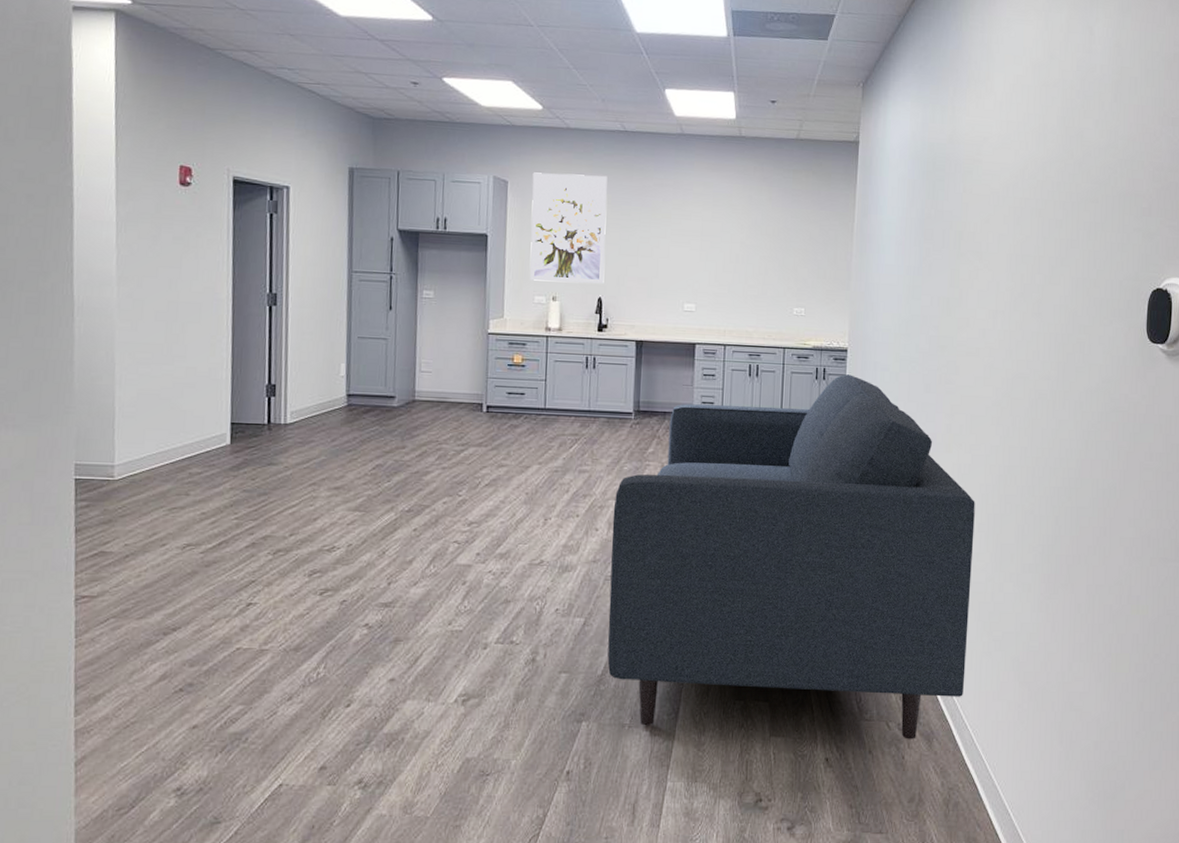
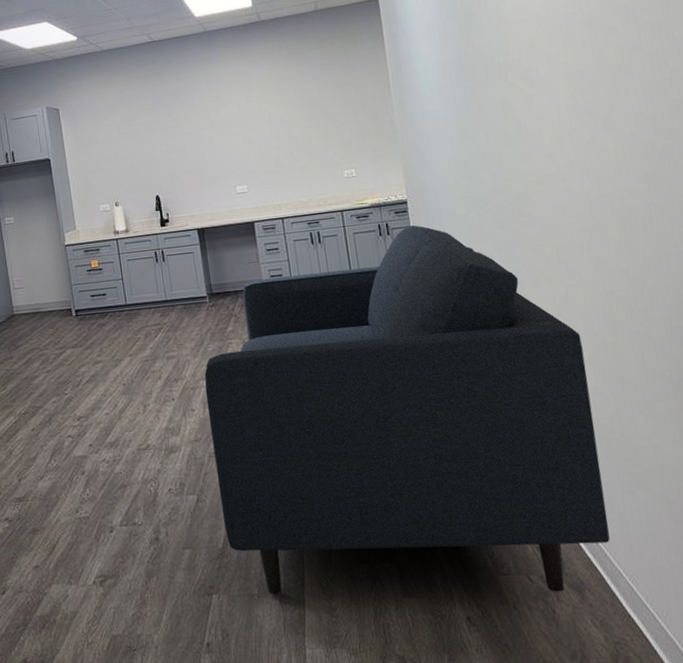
wall art: present [530,172,608,284] -> none [79,86,159,192]

